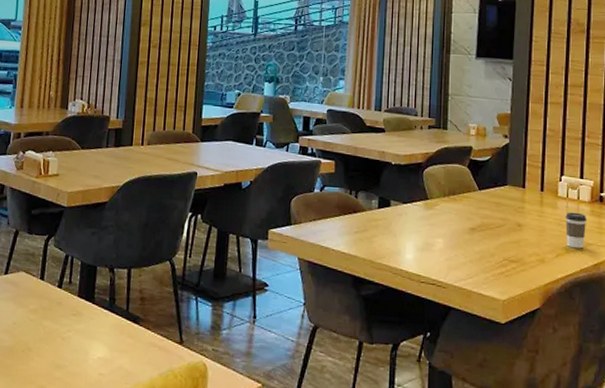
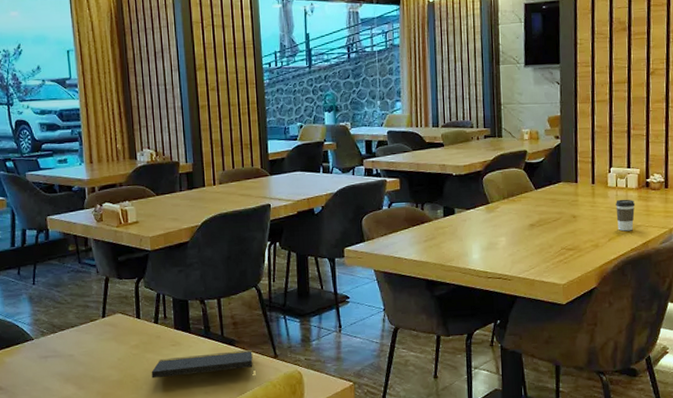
notepad: none [45,328,157,365] -> present [151,349,256,379]

